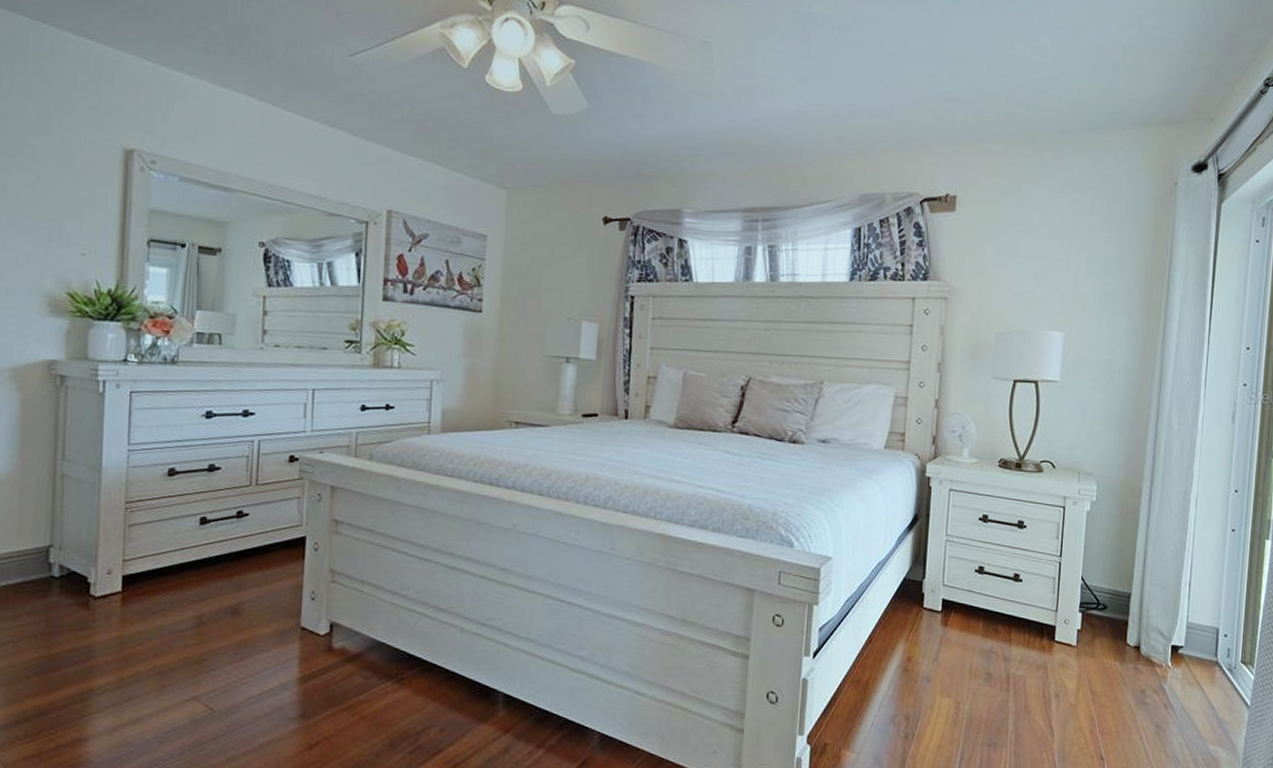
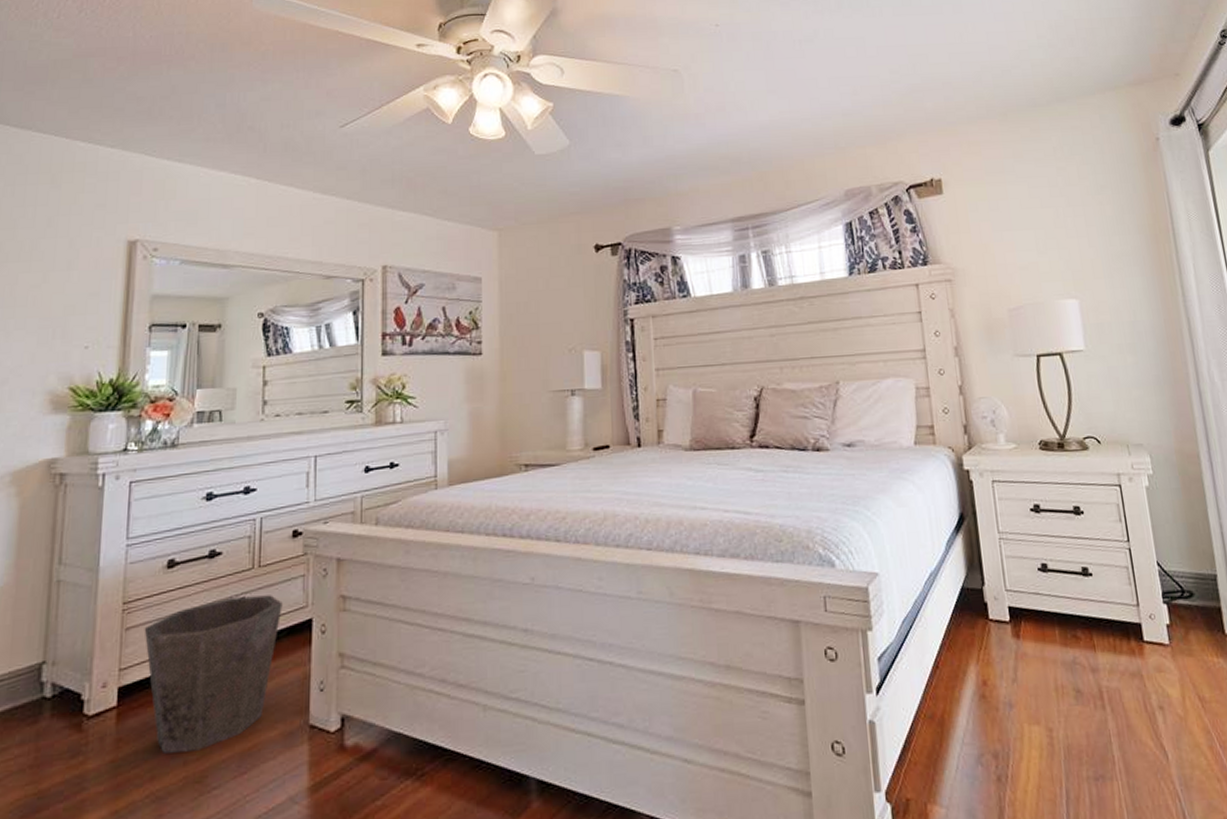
waste bin: none [146,509,278,637] -> present [144,595,283,754]

